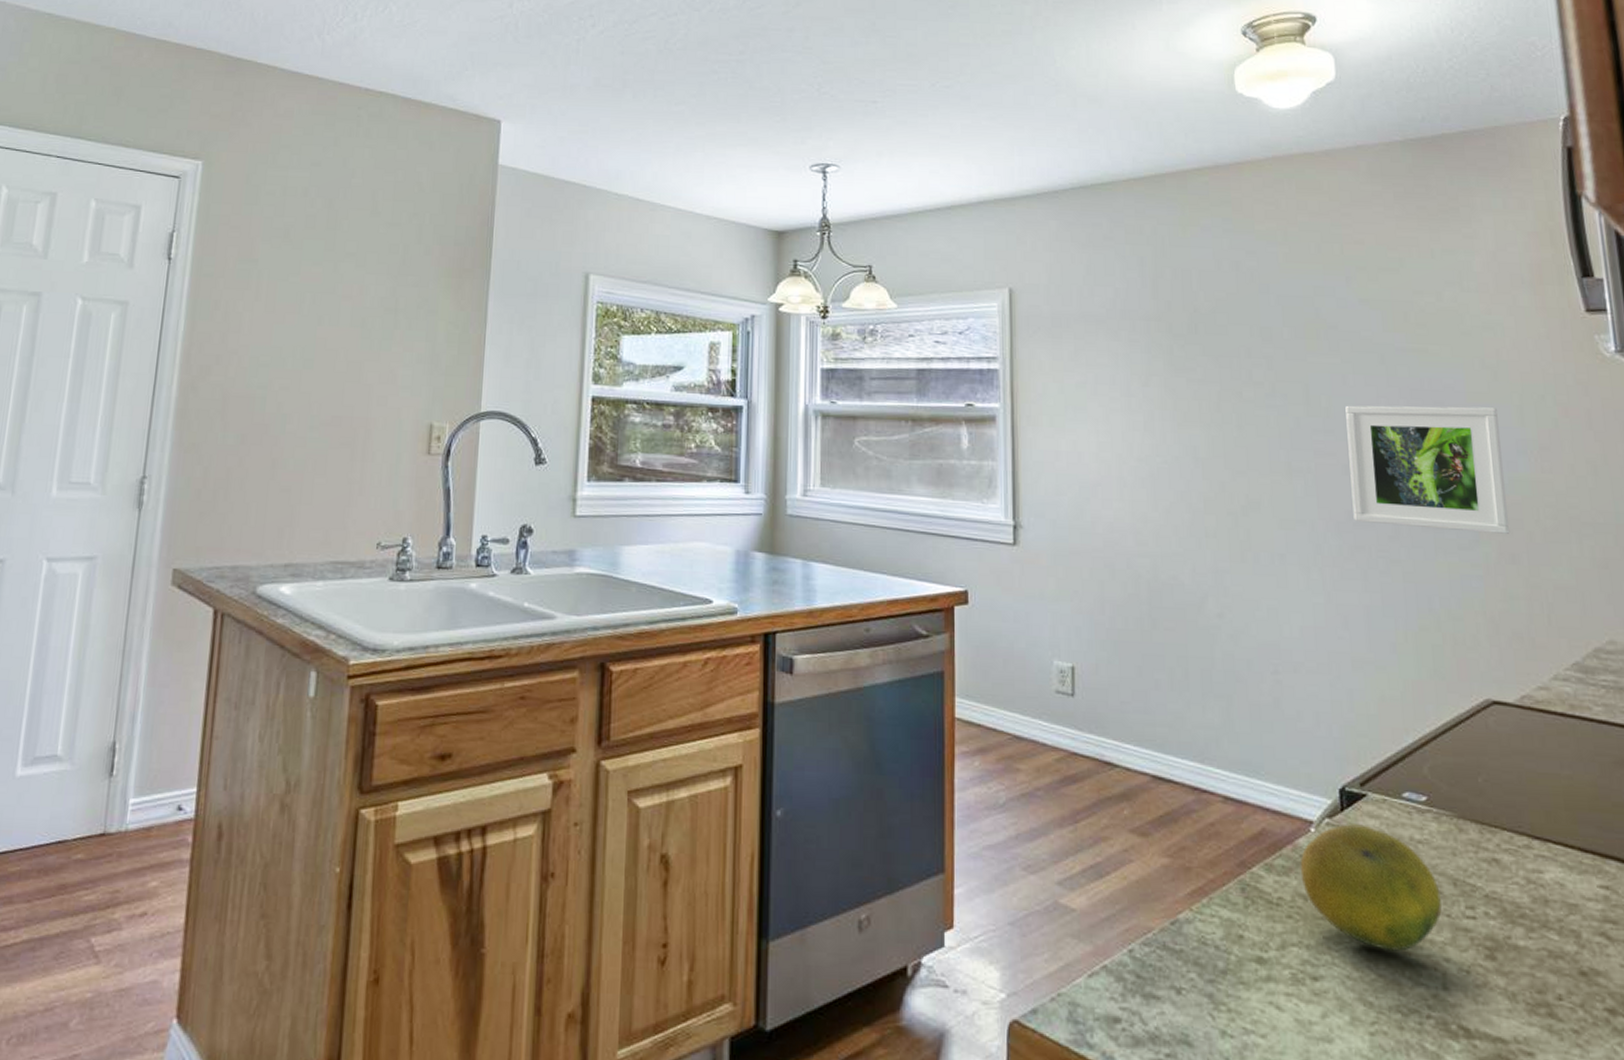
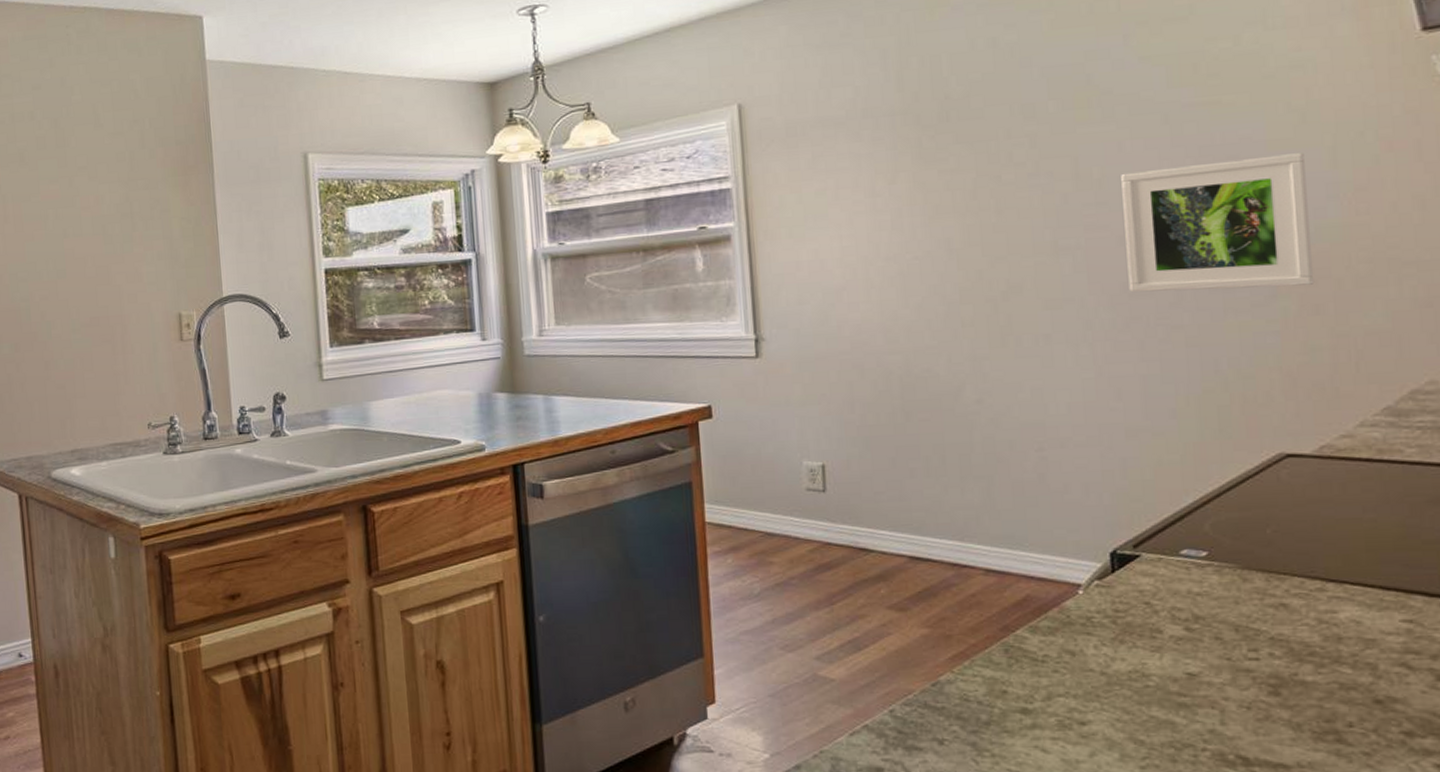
fruit: present [1300,824,1442,952] -> none [1067,583,1221,696]

